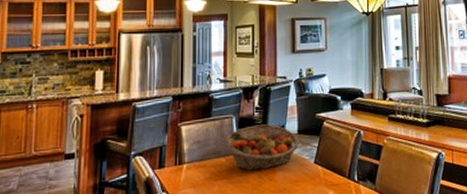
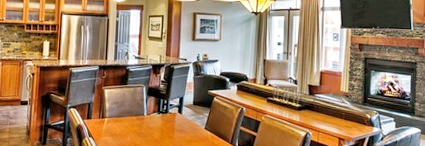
fruit basket: present [226,124,300,171] -> none [137,94,194,129]

